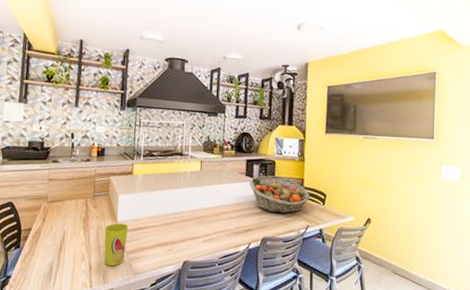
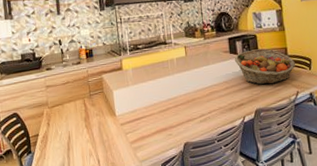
cup: present [104,223,128,266] -> none [105,116,129,158]

